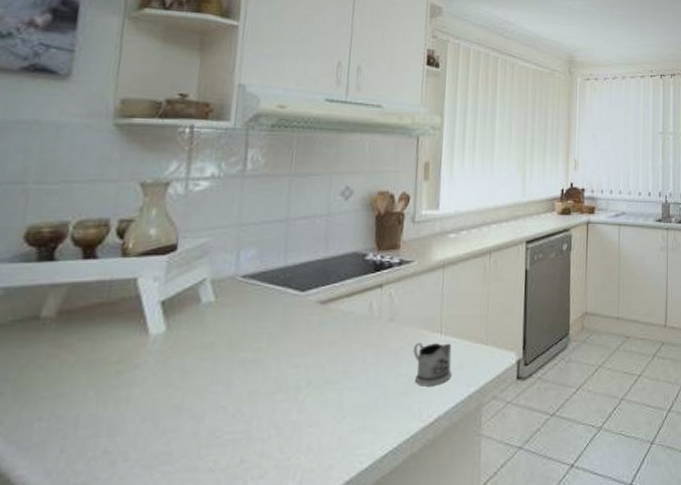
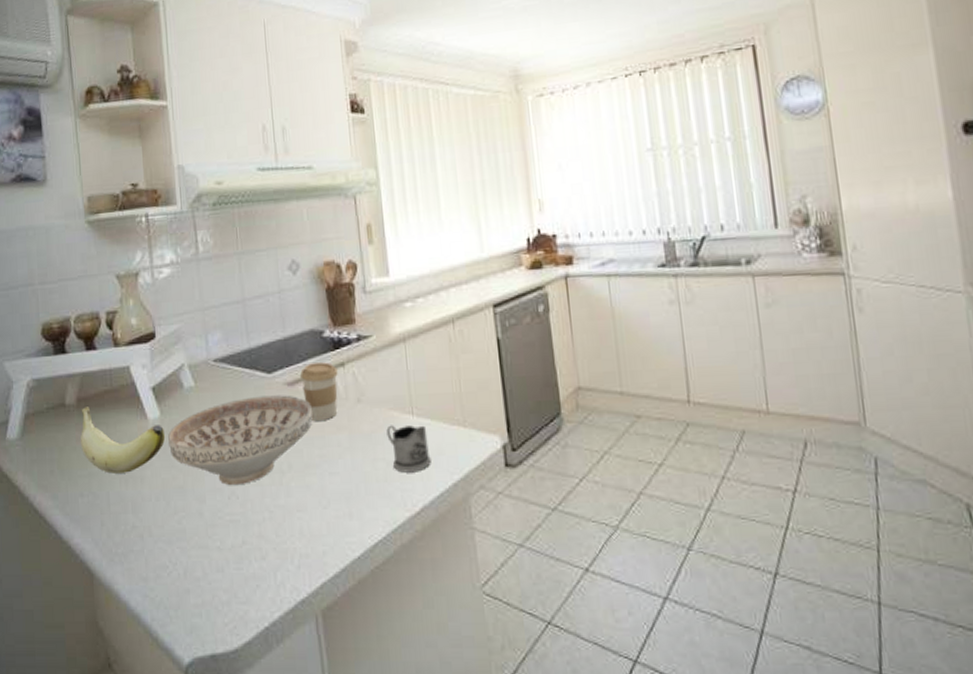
banana: none [51,320,168,394] -> present [80,406,166,474]
decorative bowl: none [170,313,342,404] -> present [168,395,313,486]
coffee cup: none [335,283,375,339] -> present [300,362,338,422]

